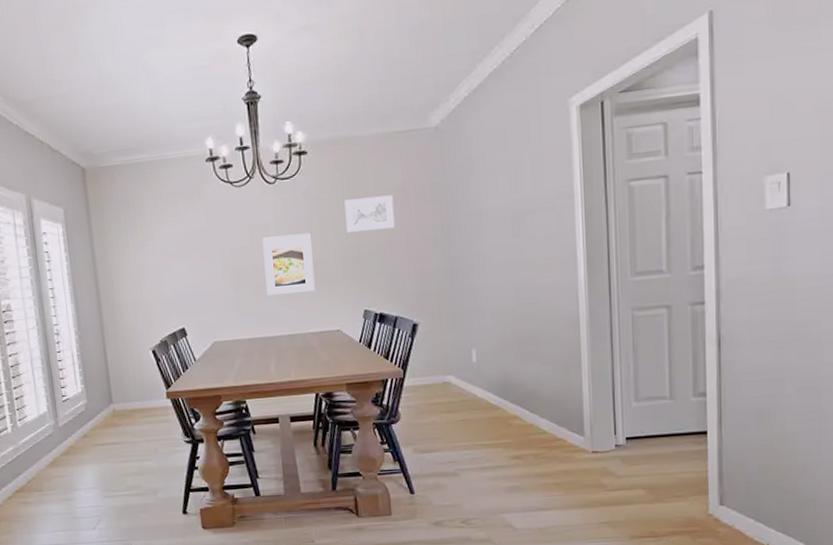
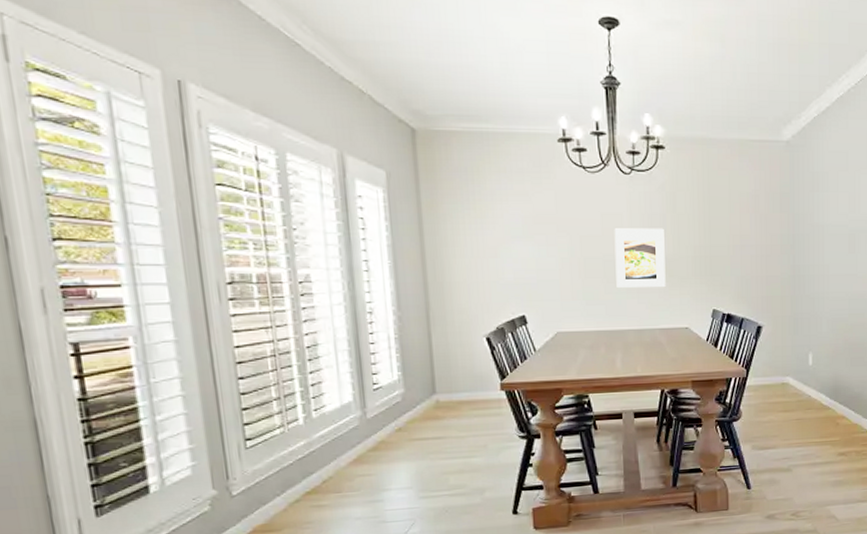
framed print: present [344,195,395,232] -> none [699,200,746,233]

